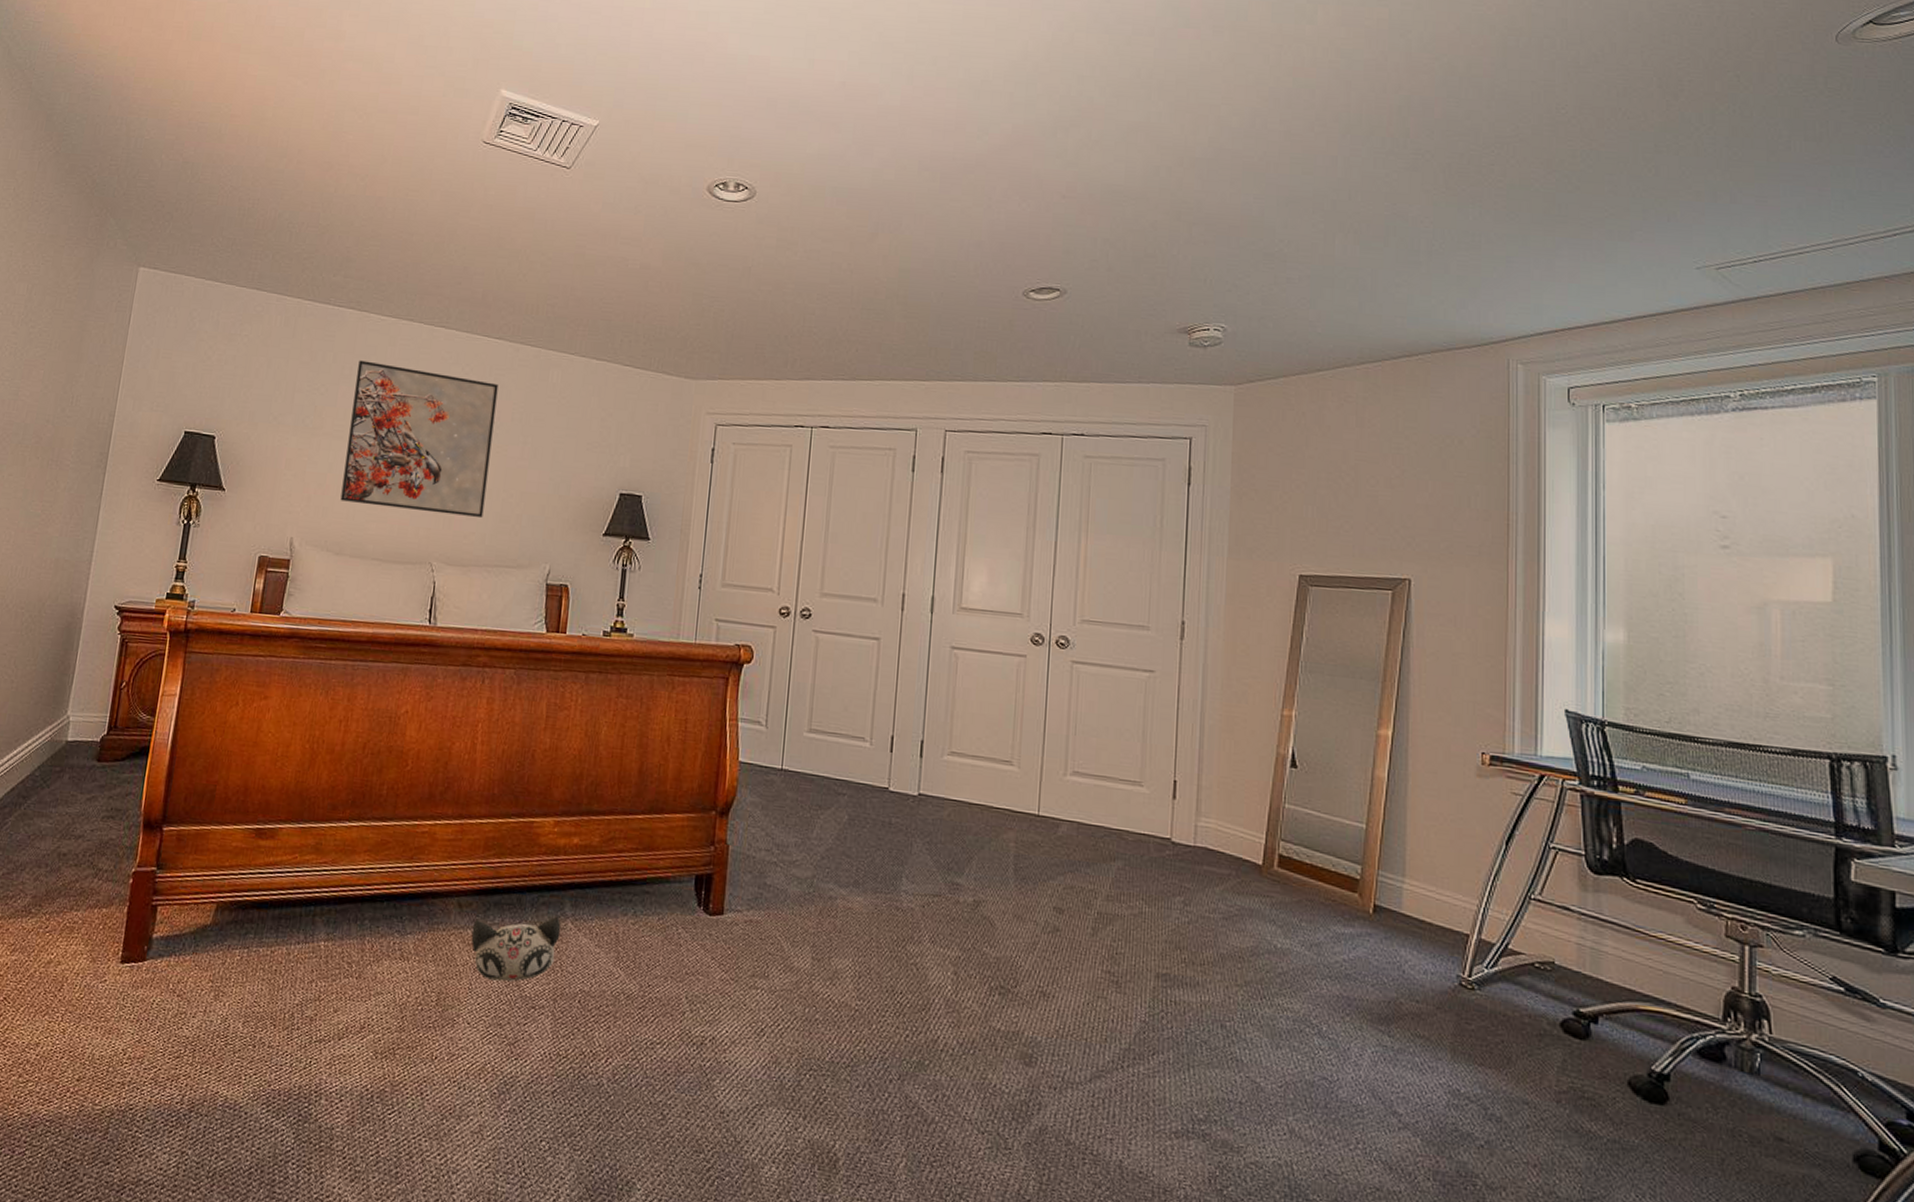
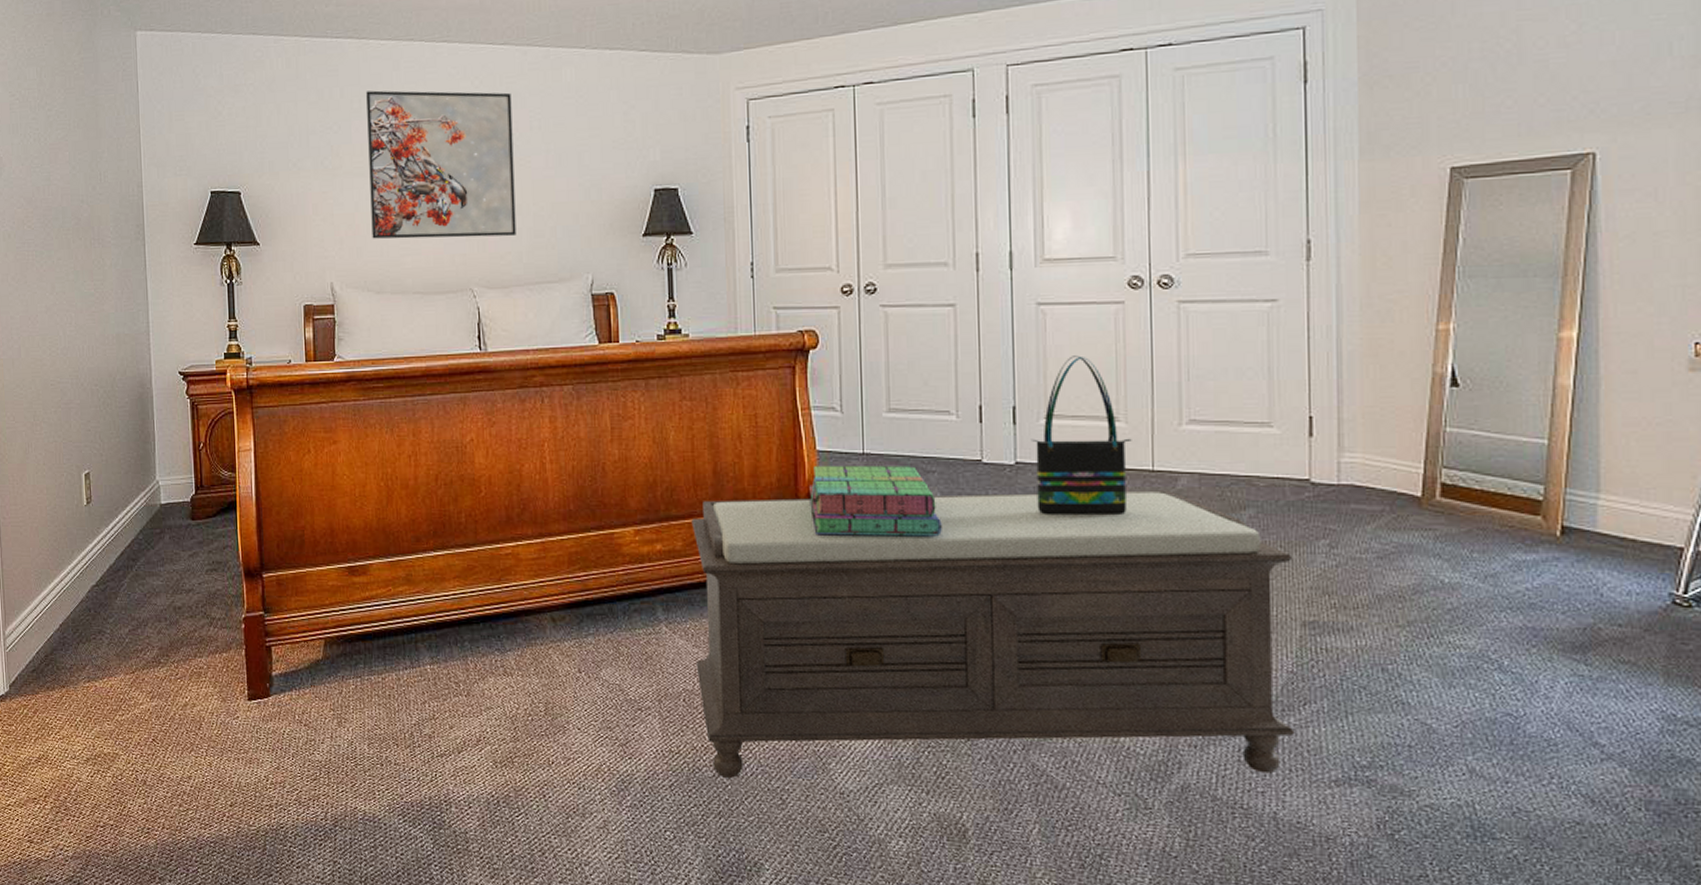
plush toy: present [471,916,561,982] -> none [568,621,656,688]
bench: none [595,799,1151,1121] -> present [691,490,1295,778]
stack of books: none [726,776,846,858] -> present [809,466,942,537]
tote bag: none [934,699,1022,854] -> present [1030,355,1132,514]

